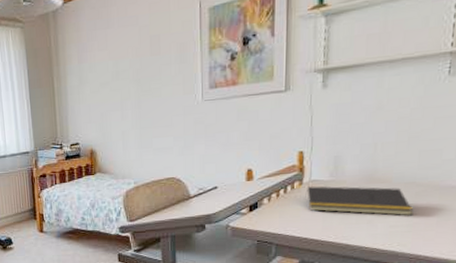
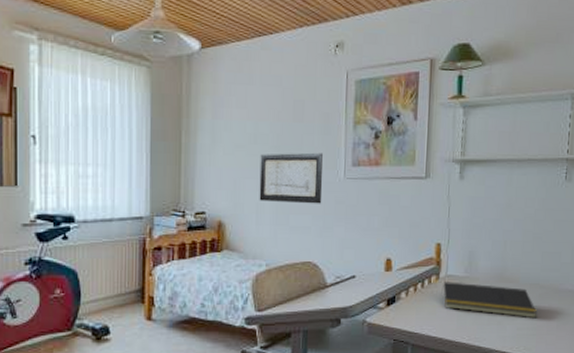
wall art: none [123,80,182,129] -> present [259,152,323,204]

